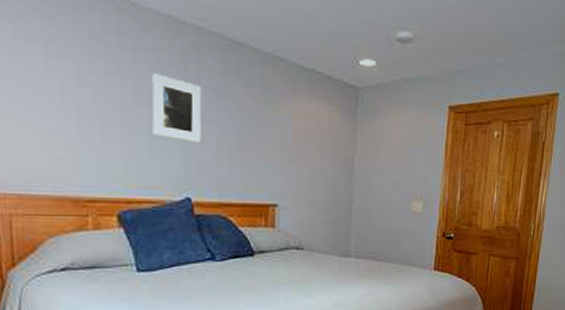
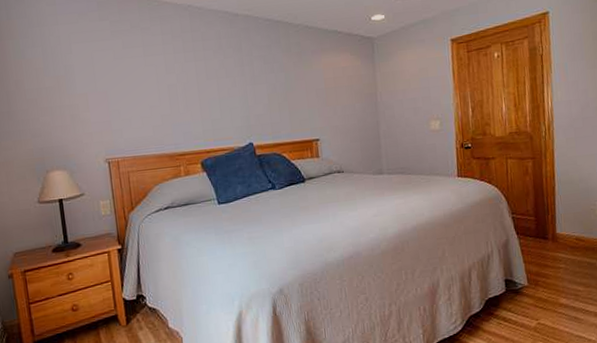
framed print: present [152,73,202,143] -> none [217,54,257,101]

